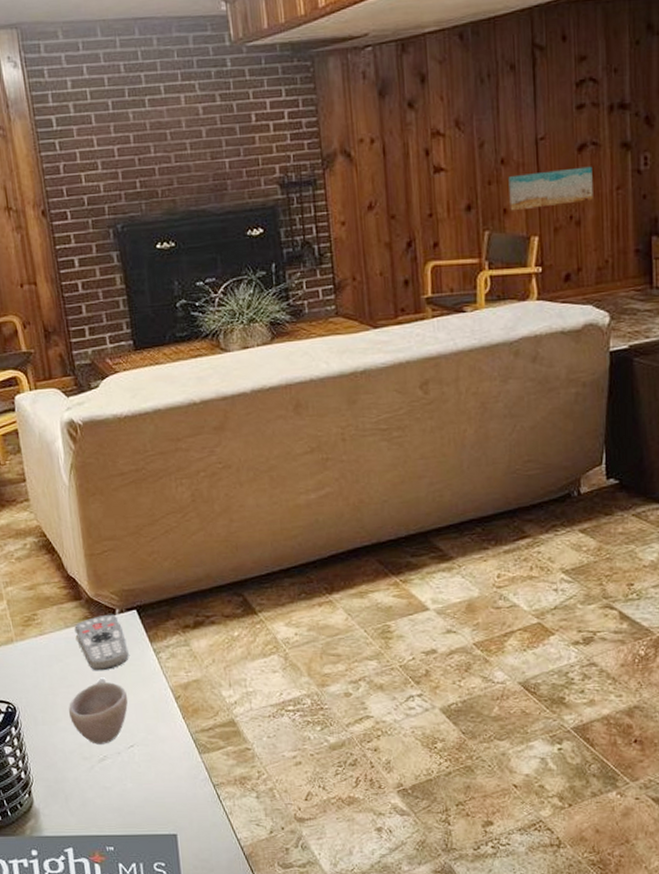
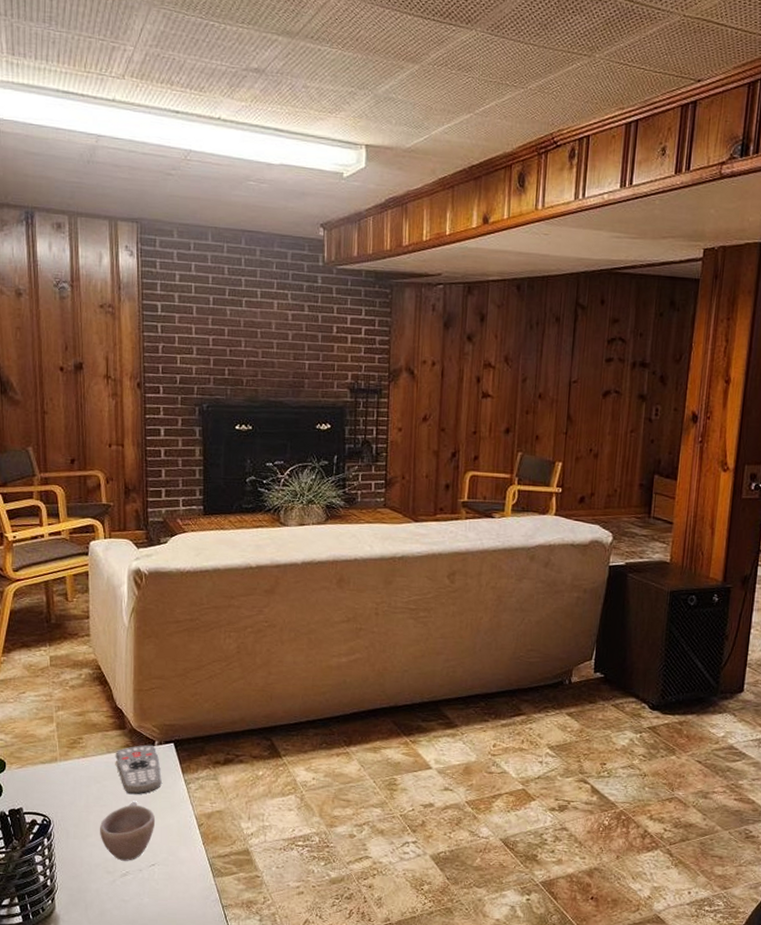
wall art: present [508,166,593,211] -> none [541,409,613,439]

